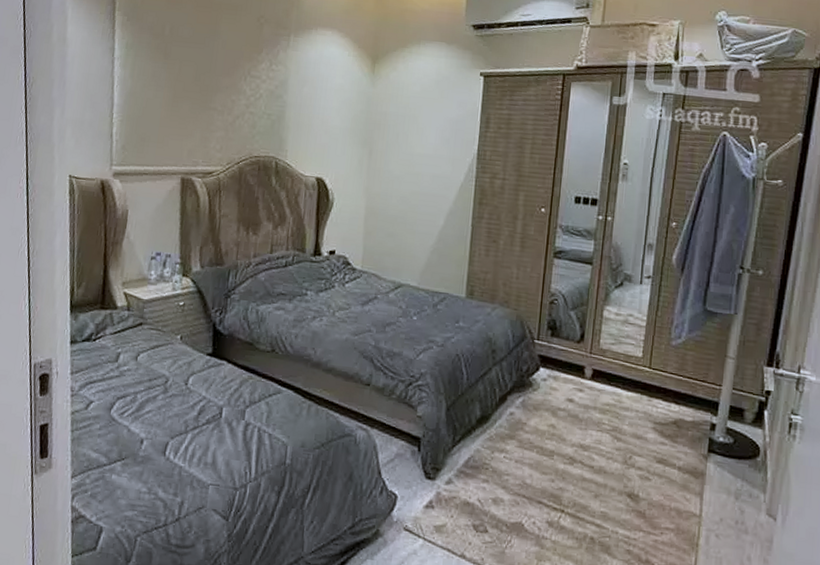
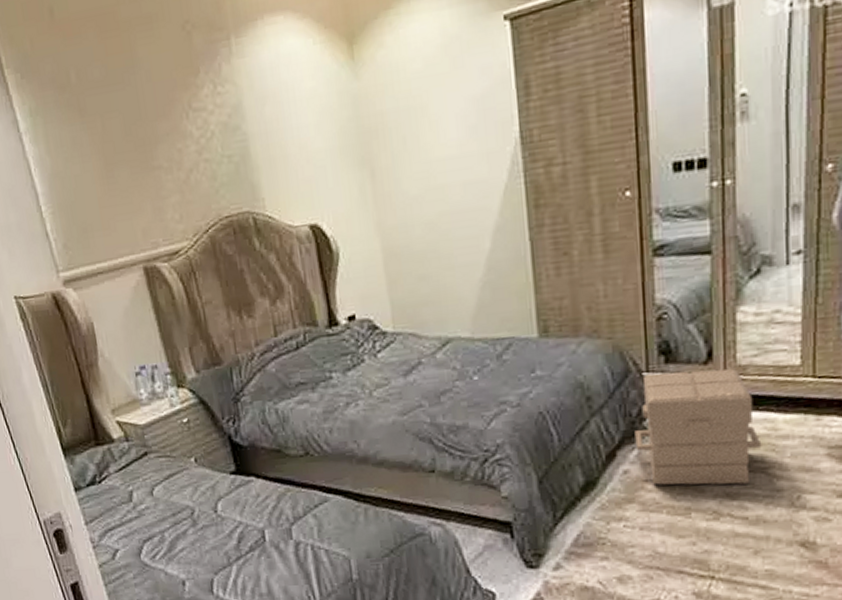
cardboard box: none [521,341,610,440] -> present [635,368,762,486]

